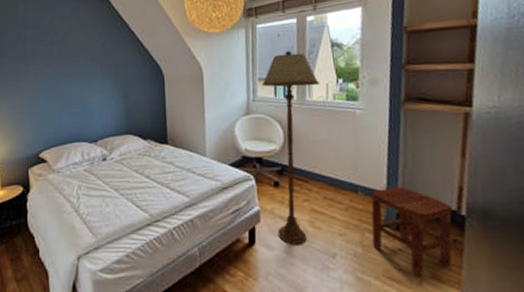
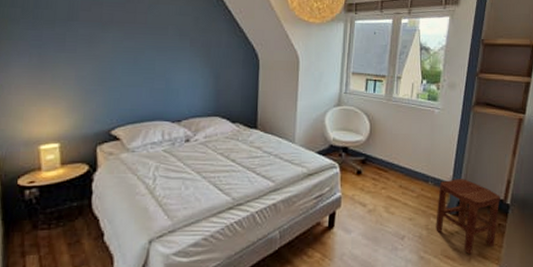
floor lamp: present [261,51,320,244] -> none [354,49,407,227]

